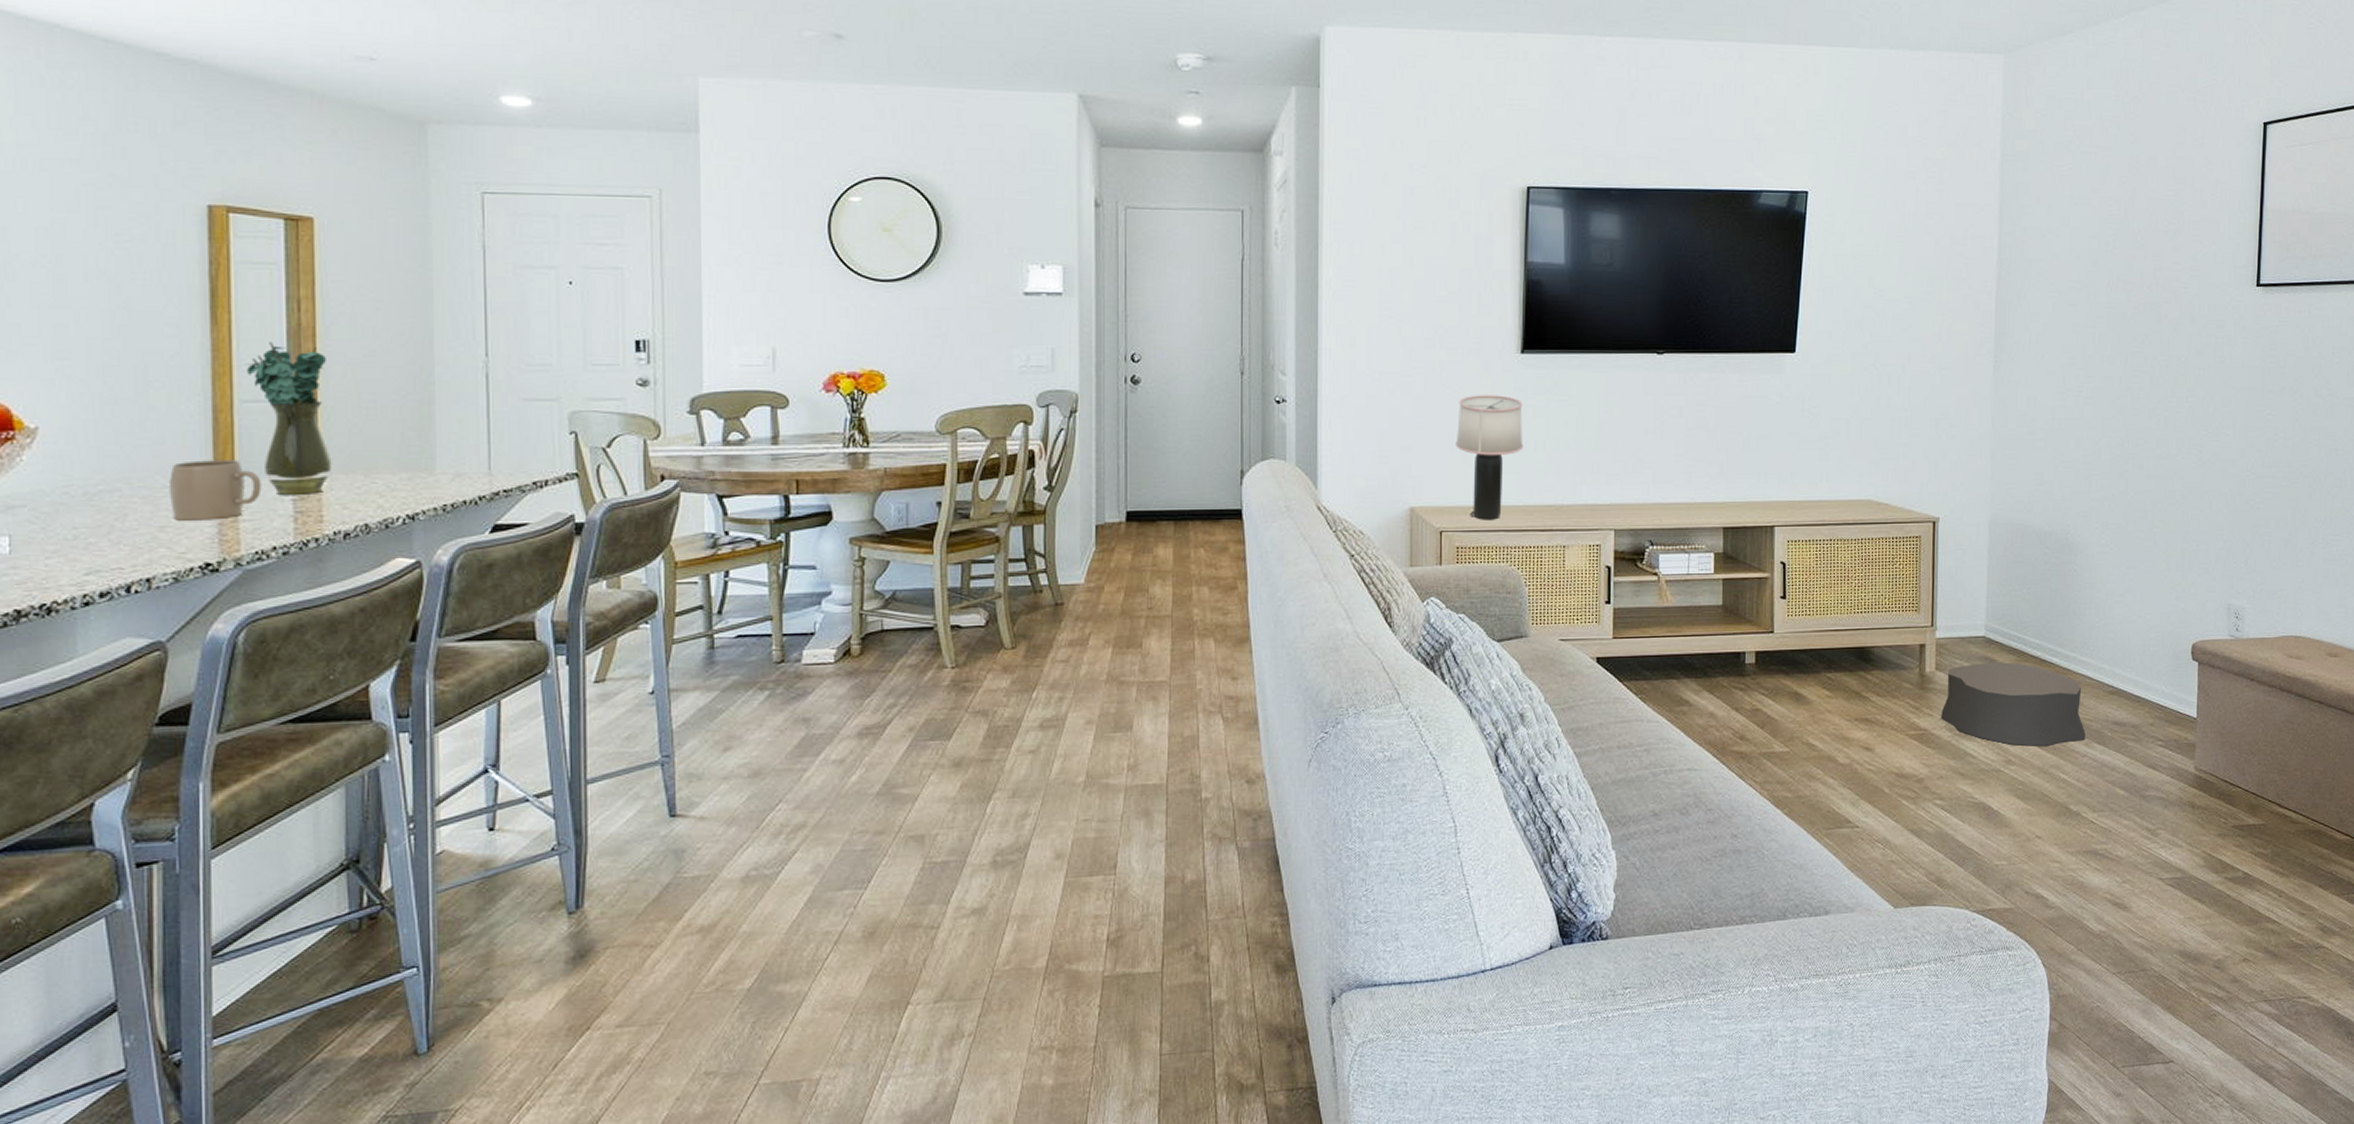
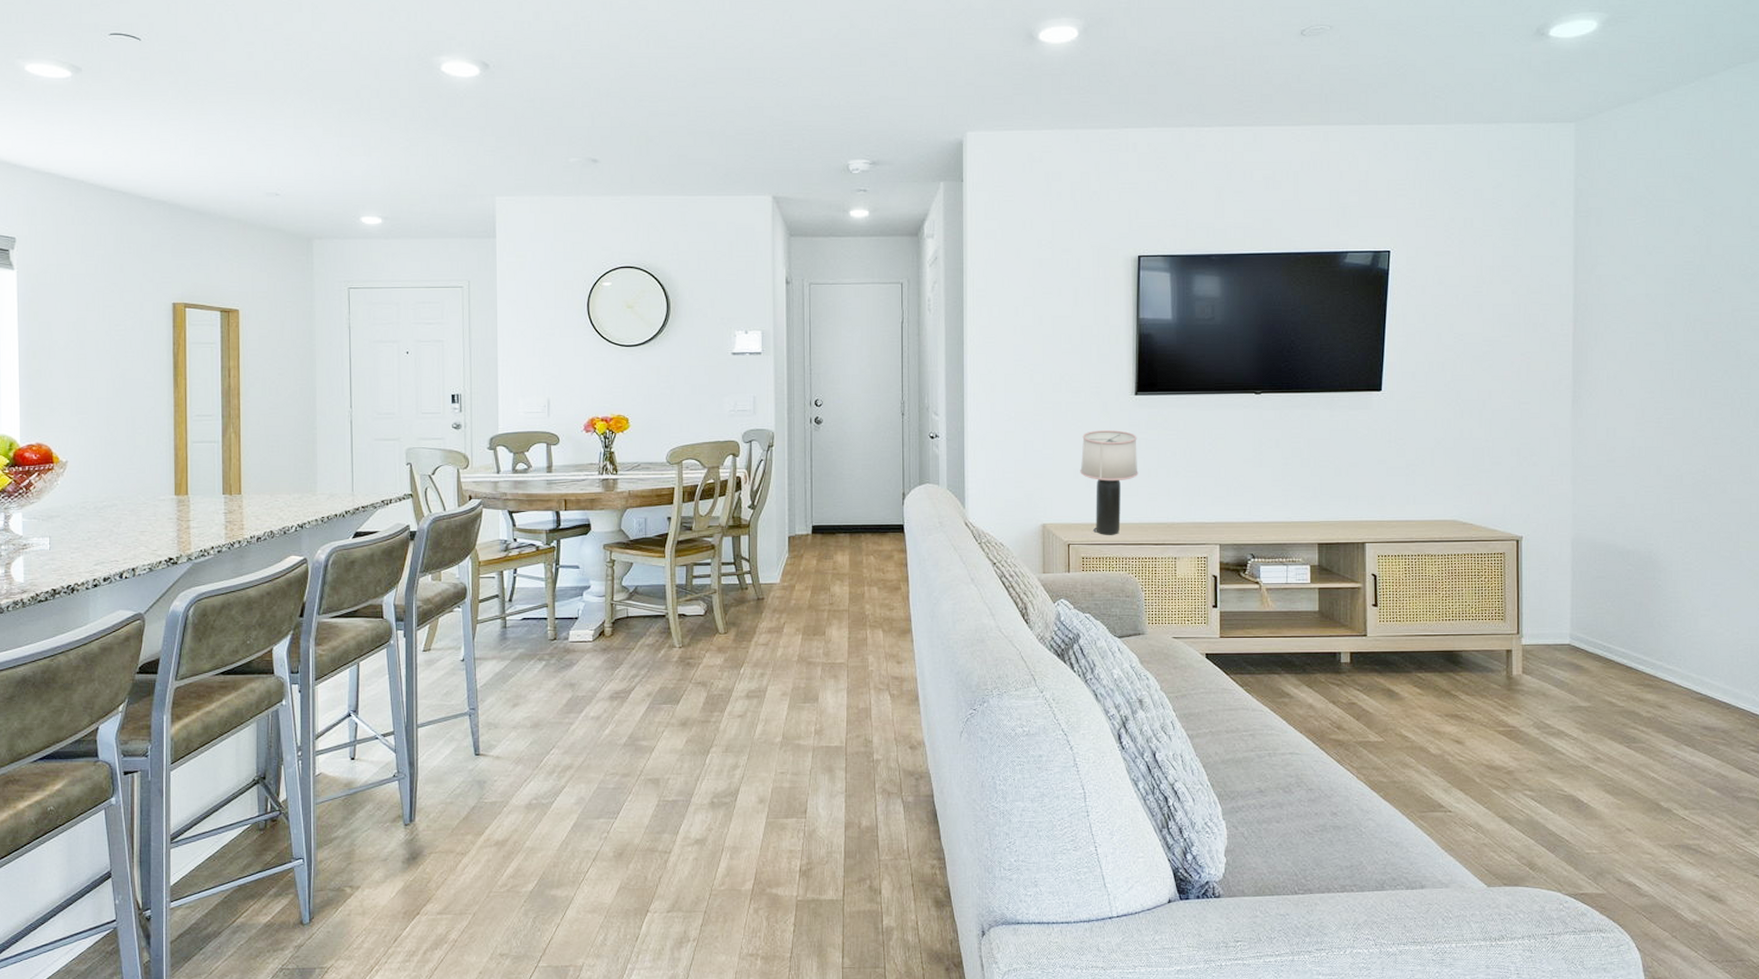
mug: present [170,460,262,522] -> none [147,484,205,528]
vase: present [247,342,332,496] -> none [196,399,250,510]
pouf: present [1941,662,2085,747] -> none [1529,668,1674,747]

